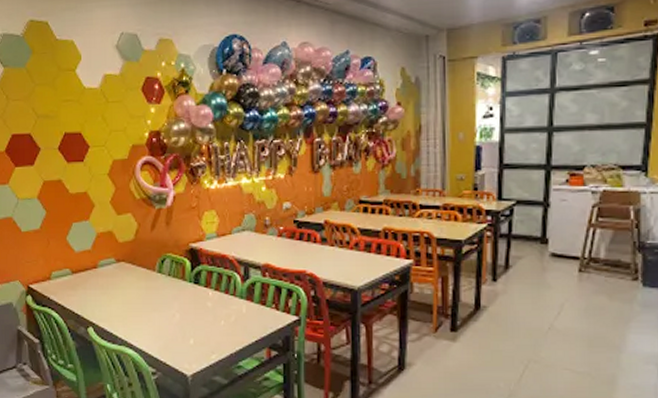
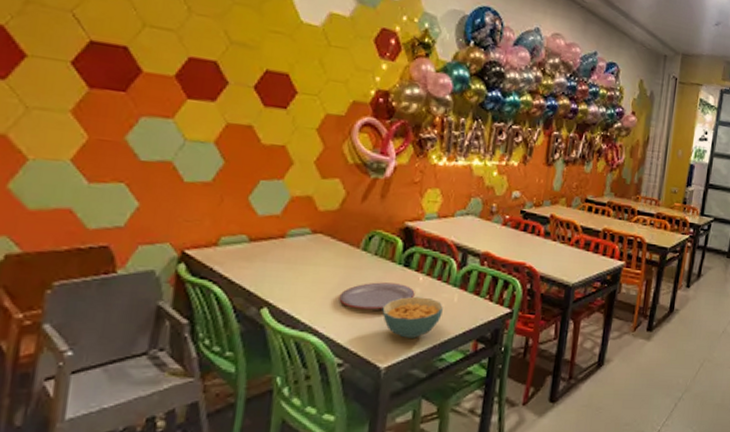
plate: none [145,299,207,324] -> present [339,282,415,310]
cereal bowl: none [181,310,234,348] -> present [382,296,443,338]

